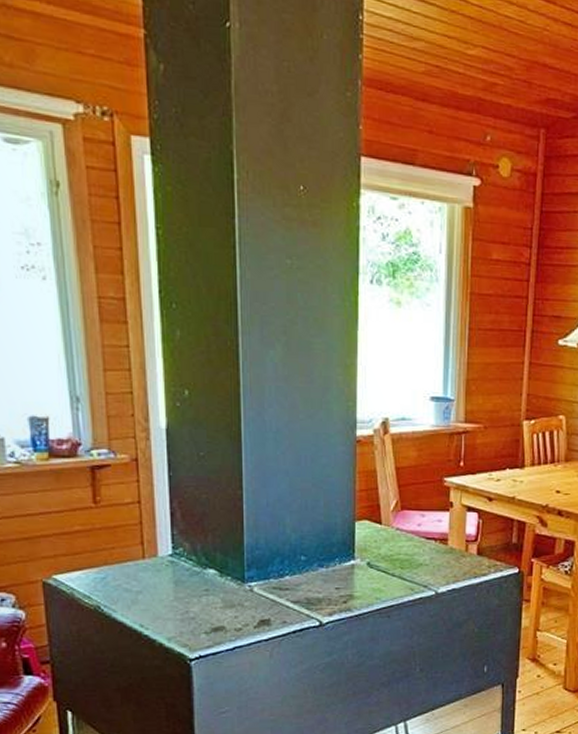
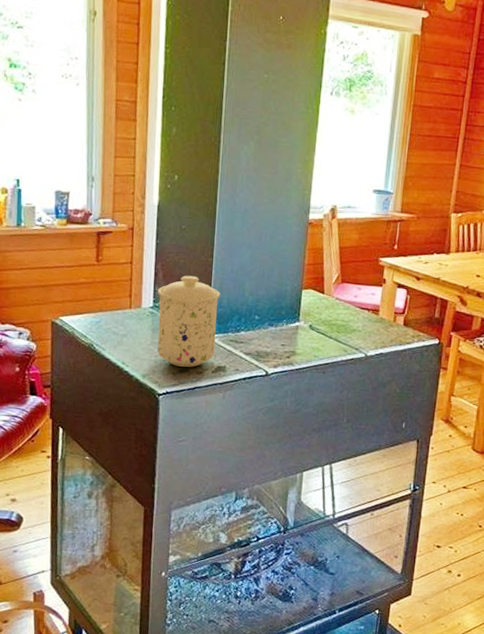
mug: none [177,513,256,624] -> present [157,275,220,367]

